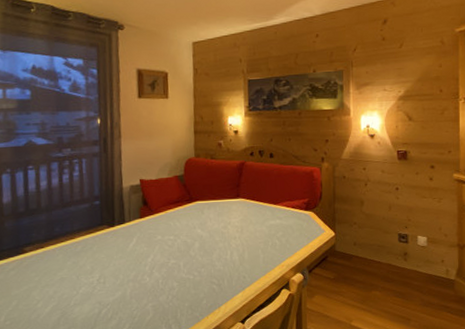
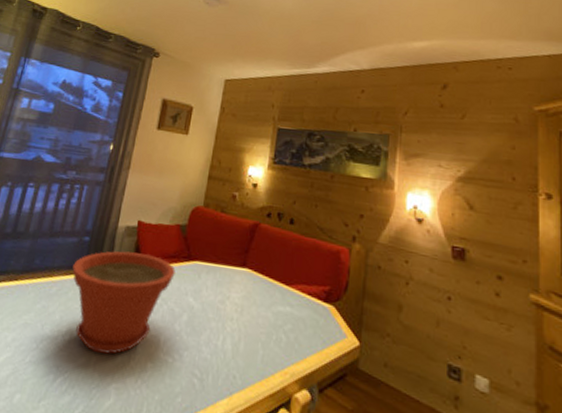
plant pot: none [91,203,182,285] -> present [72,251,176,354]

